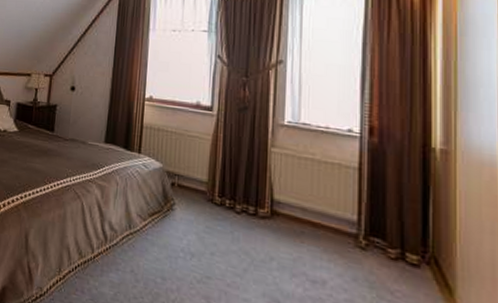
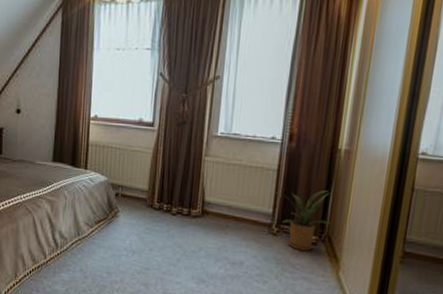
house plant: none [359,195,438,275] -> present [276,190,333,251]

